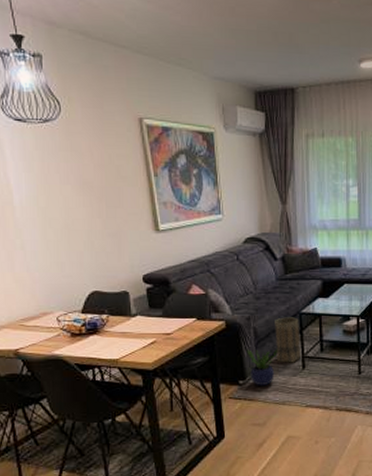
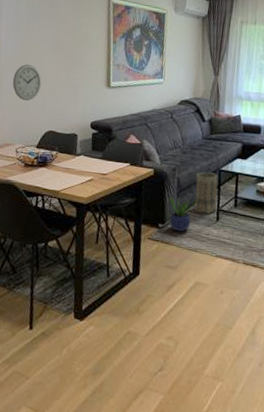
wall clock: none [36,214,73,259] -> present [12,64,42,101]

